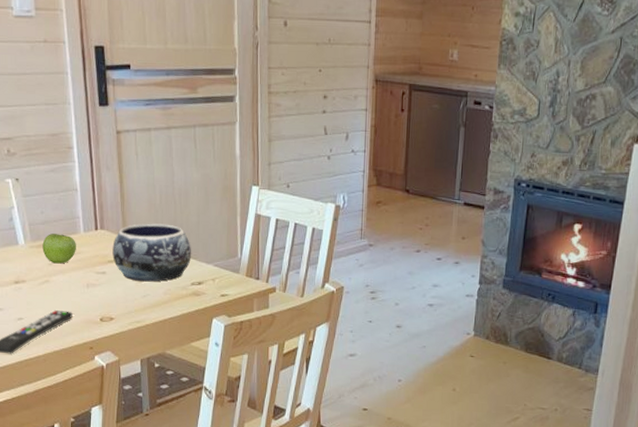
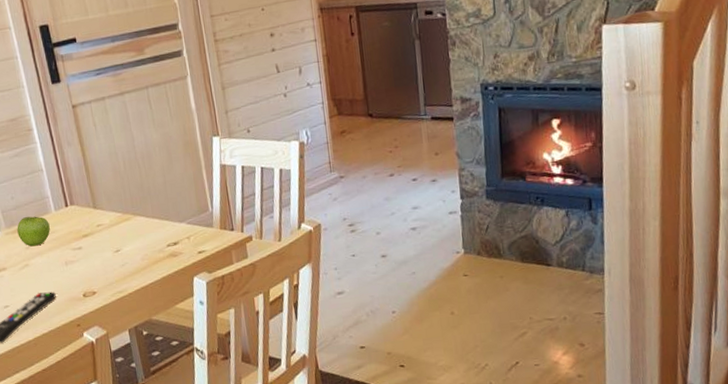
decorative bowl: present [112,223,192,282] -> none [84,189,164,252]

